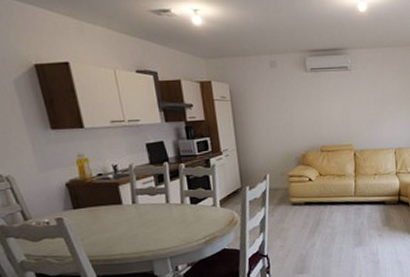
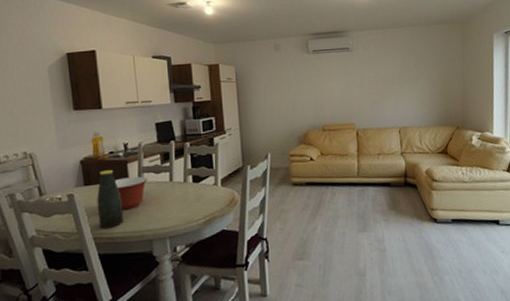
bottle: none [88,192,120,251] -> present [97,169,123,229]
mixing bowl: none [106,198,143,233] -> present [114,176,148,210]

